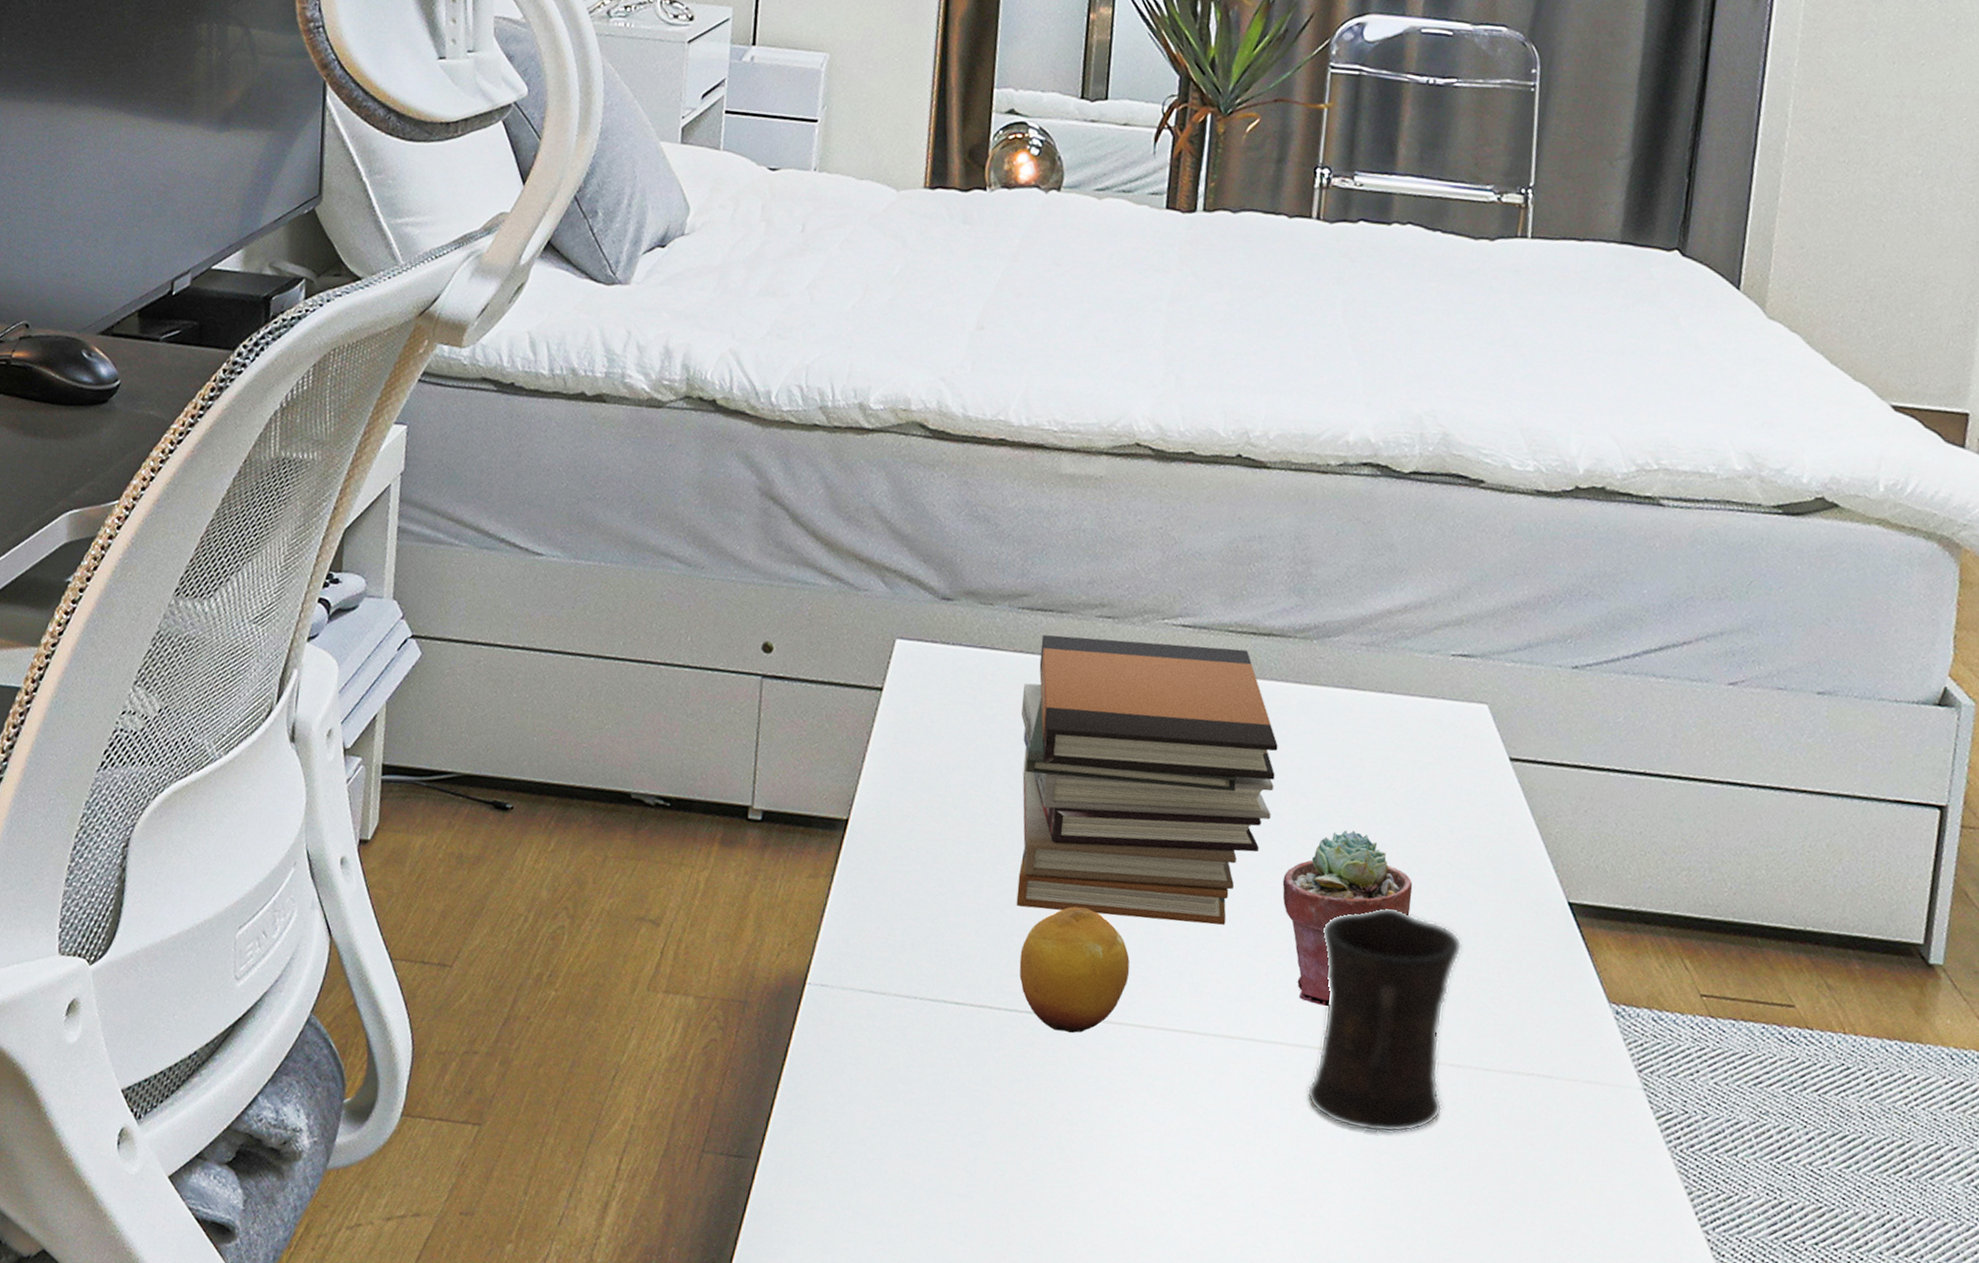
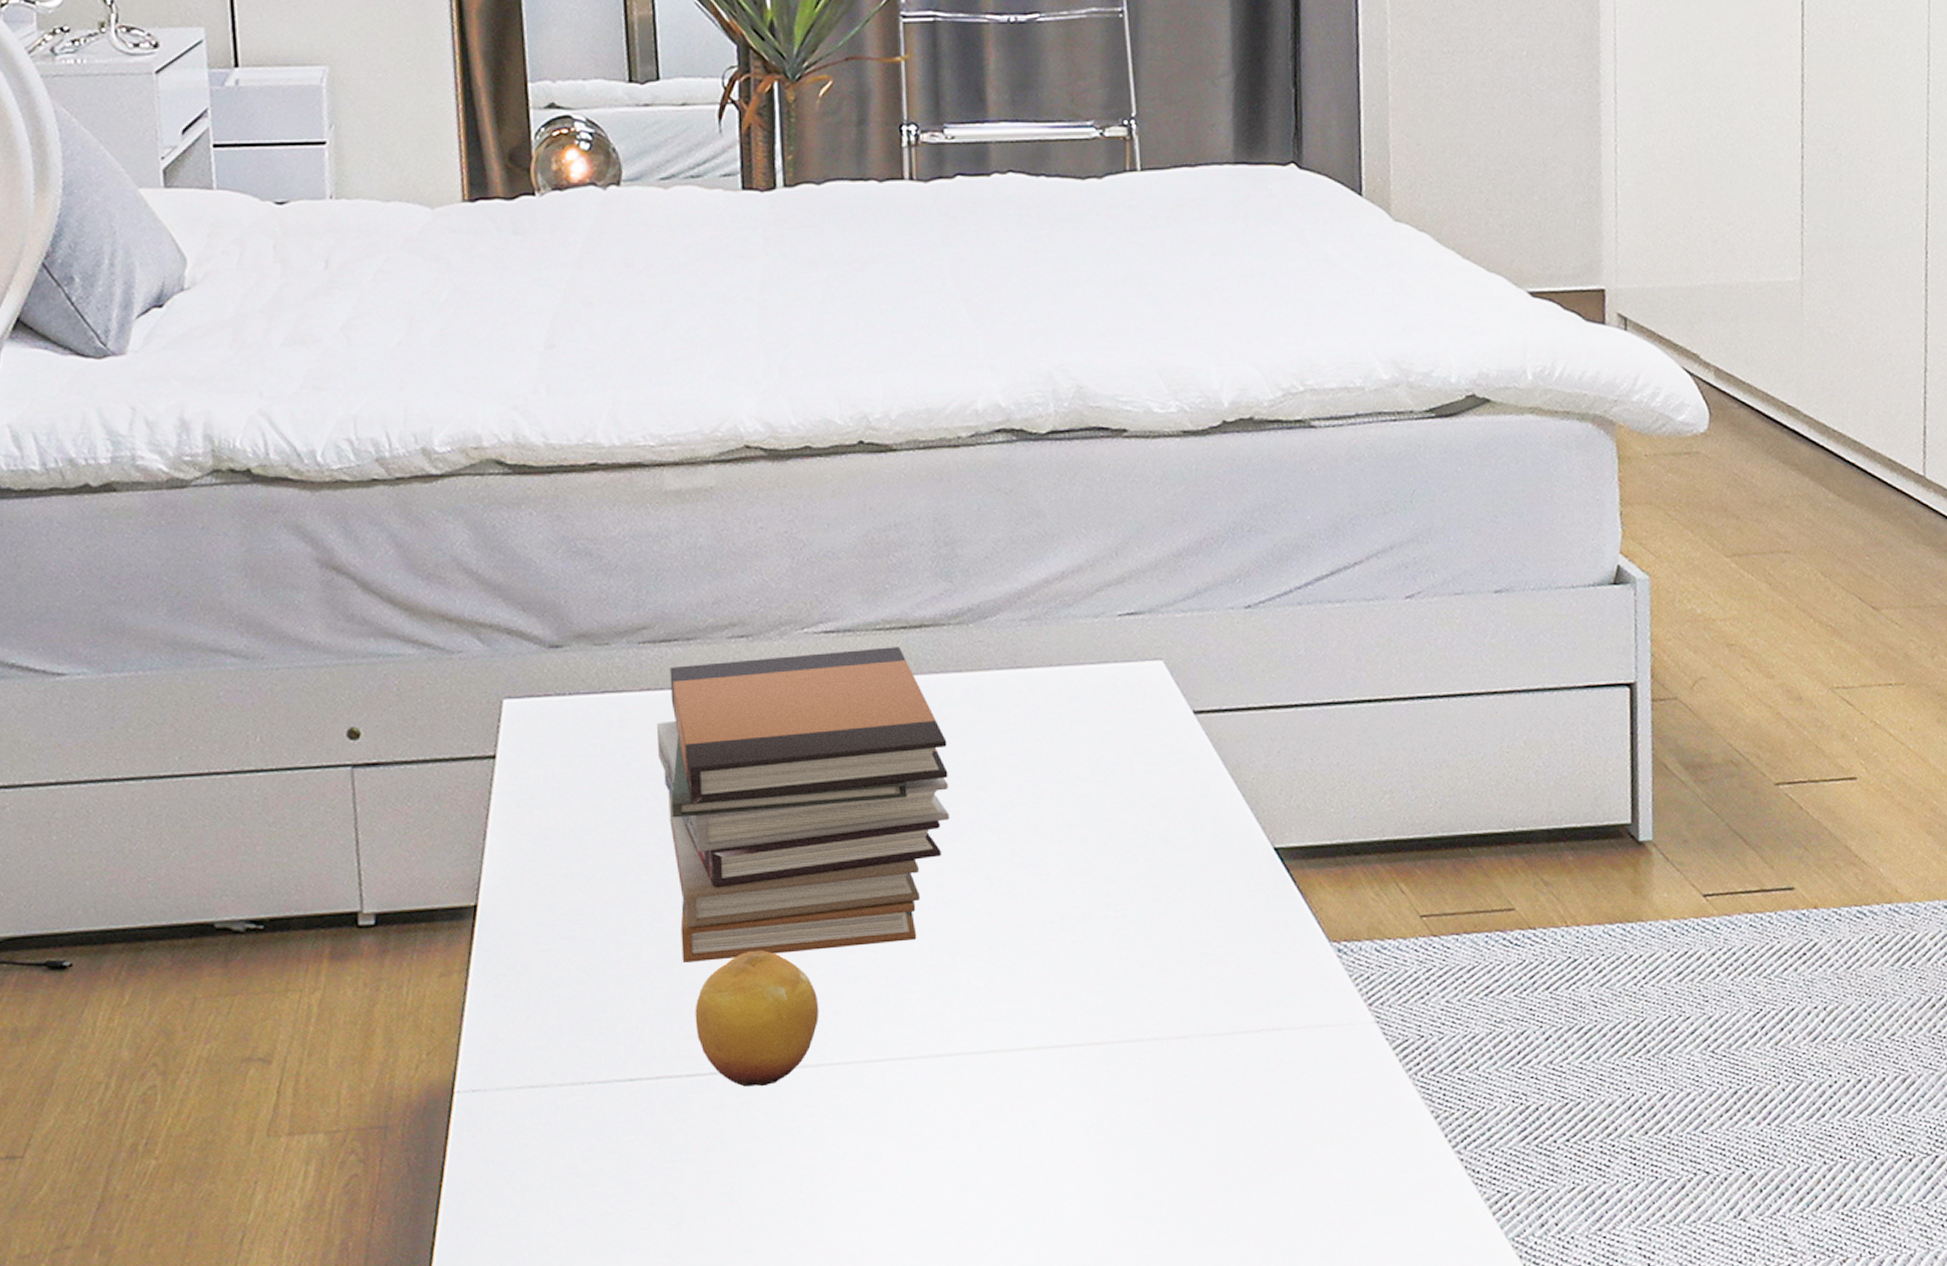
potted succulent: present [1282,830,1413,1006] -> none [972,815,1112,1003]
mug: present [1306,908,1463,1133] -> none [1023,888,1174,1124]

